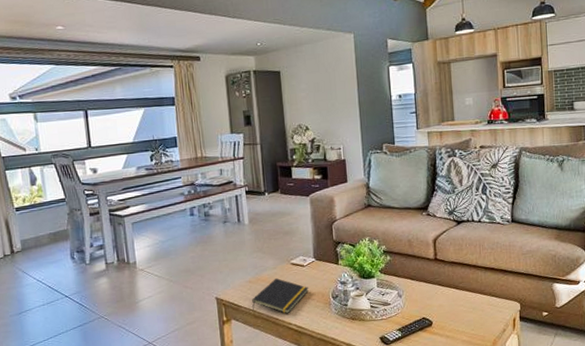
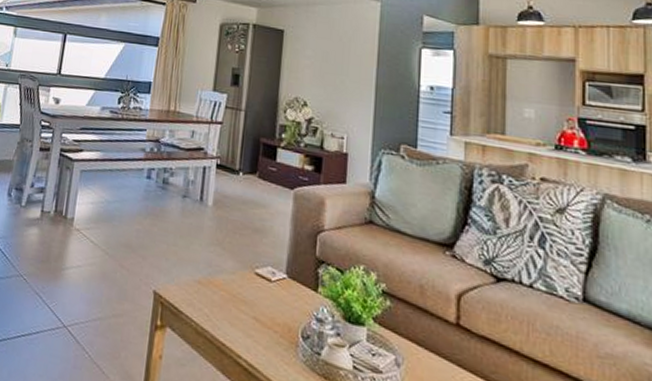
notepad: present [252,278,309,314] -> none [195,287,272,342]

